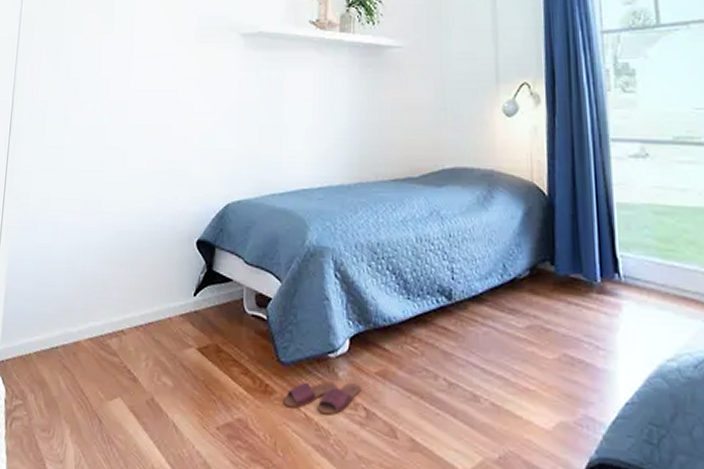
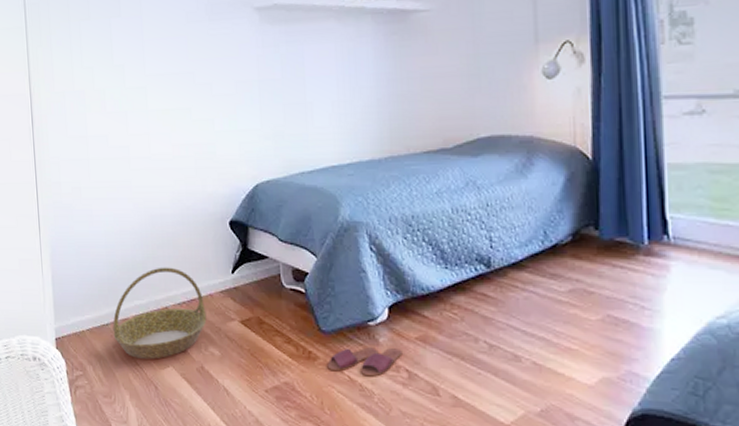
basket: none [61,286,163,389] -> present [112,267,207,359]

